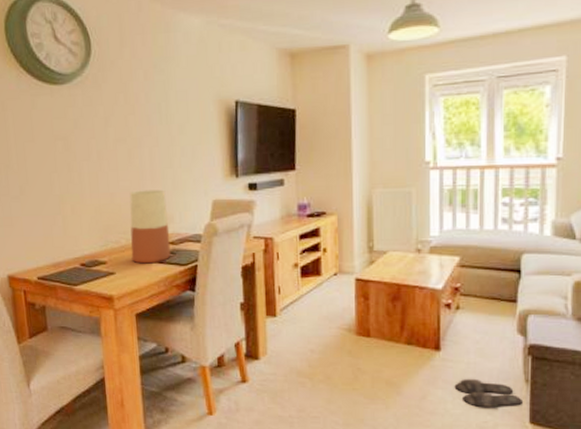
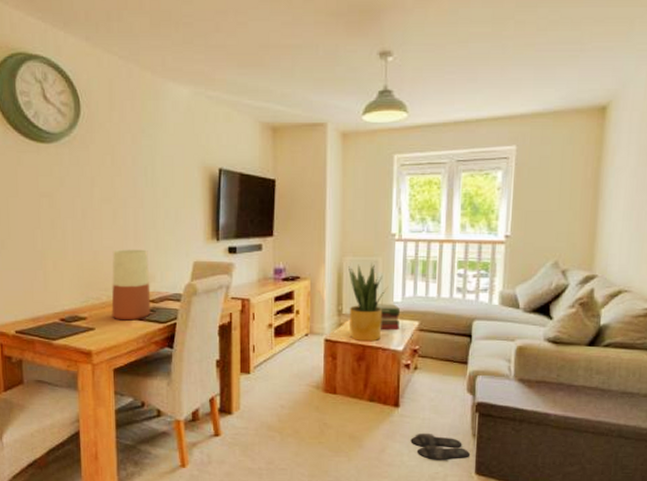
planter: none [379,194,424,280] -> present [348,262,389,342]
books: none [411,238,437,266] -> present [376,304,400,329]

